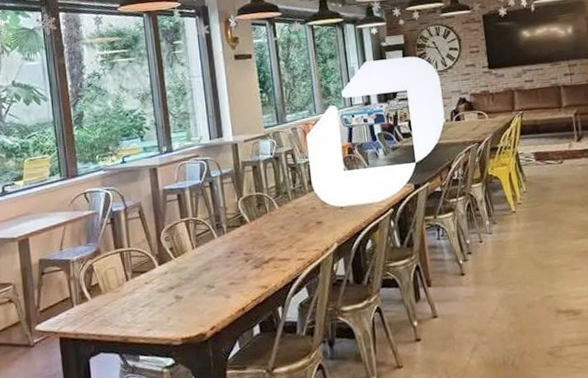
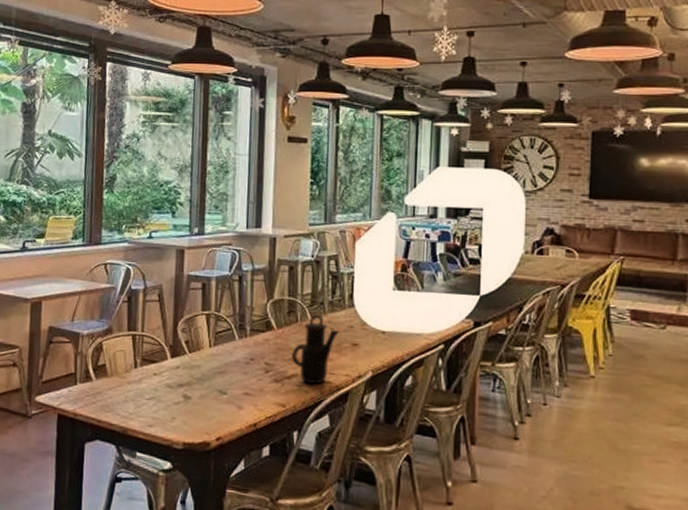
teapot: none [266,202,304,264] -> present [292,314,339,385]

